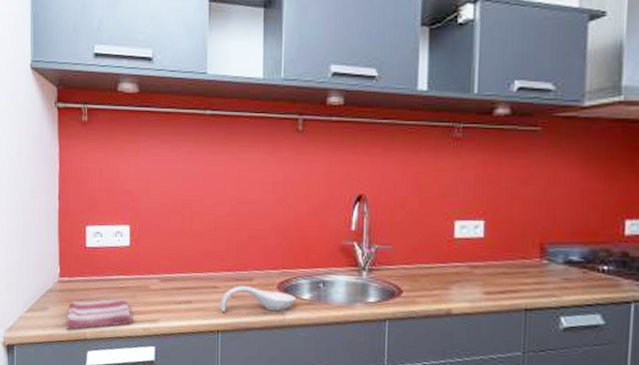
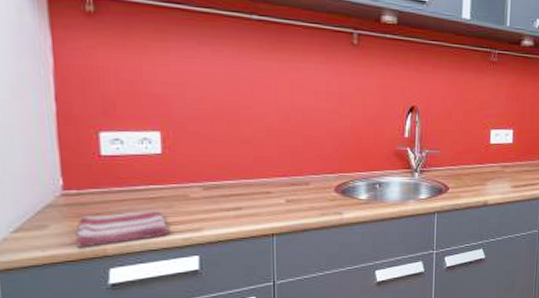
spoon rest: present [219,286,297,312] -> none [273,190,354,216]

